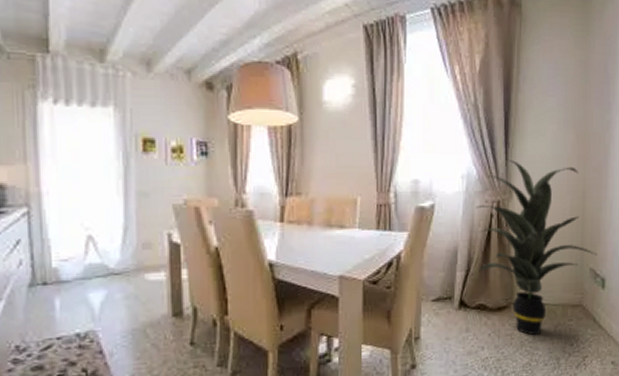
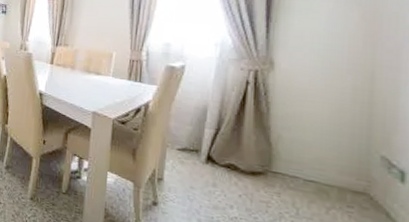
indoor plant: present [475,159,597,336] -> none [229,32,393,212]

